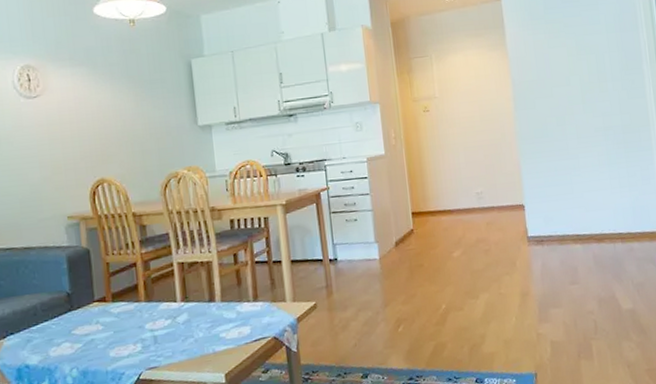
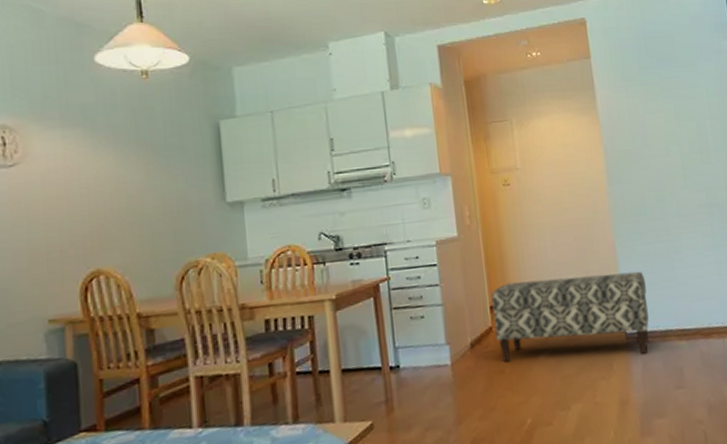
bench: none [412,185,548,259] -> present [491,271,649,363]

